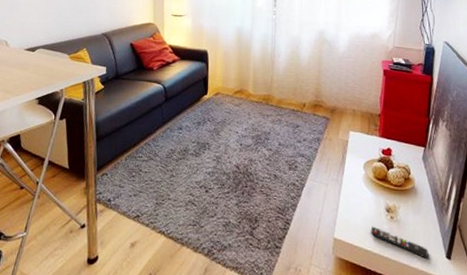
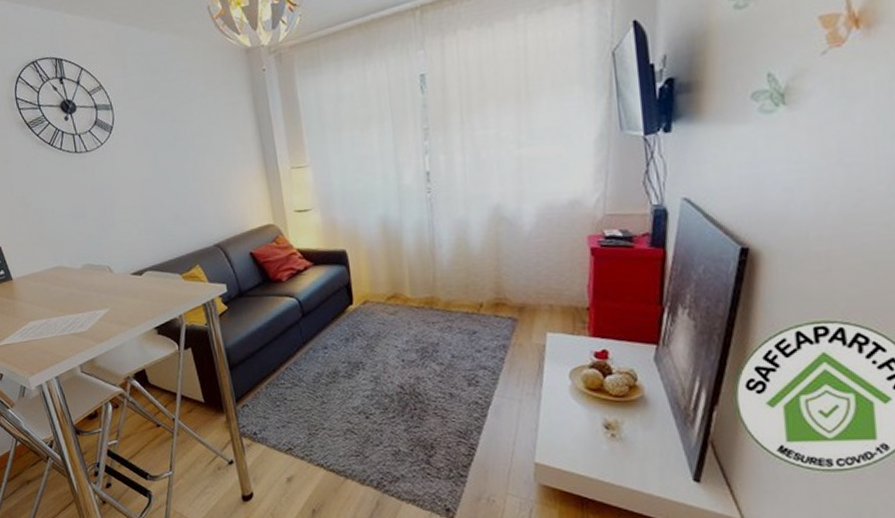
remote control: present [370,226,429,259] -> none [584,447,668,483]

